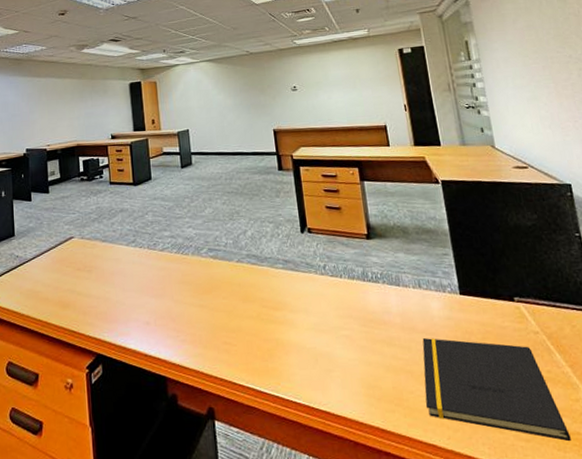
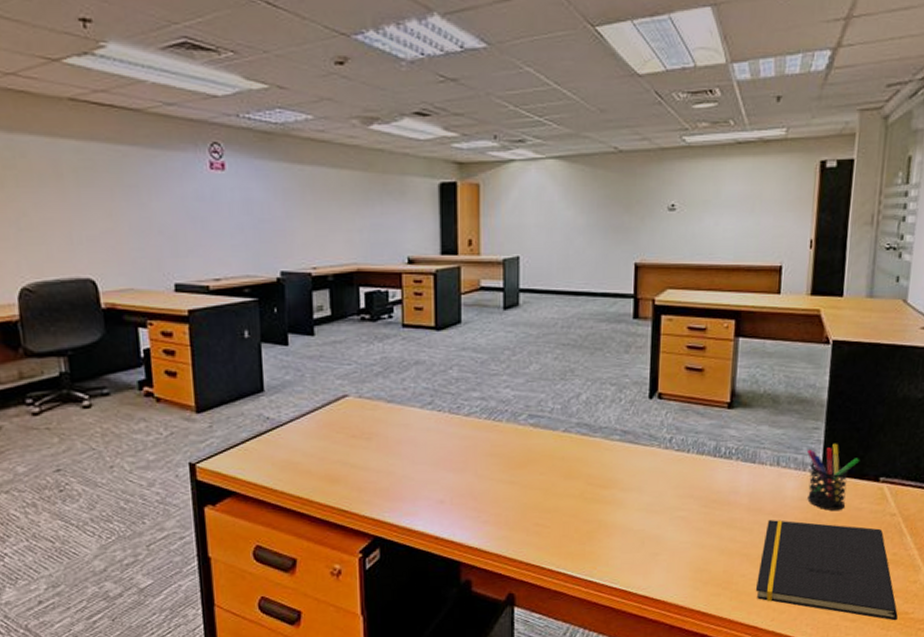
pen holder: none [443,267,492,329] -> present [807,443,860,510]

